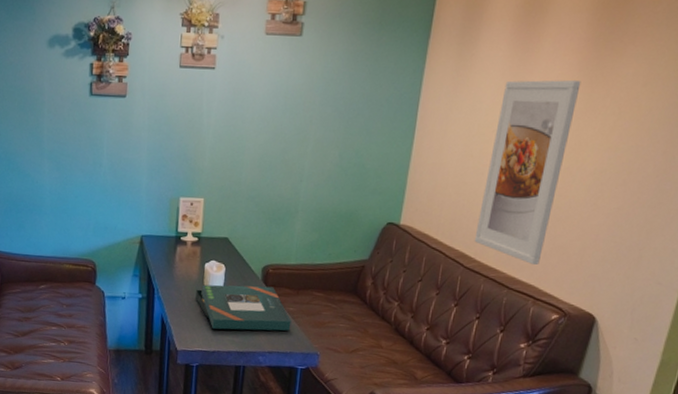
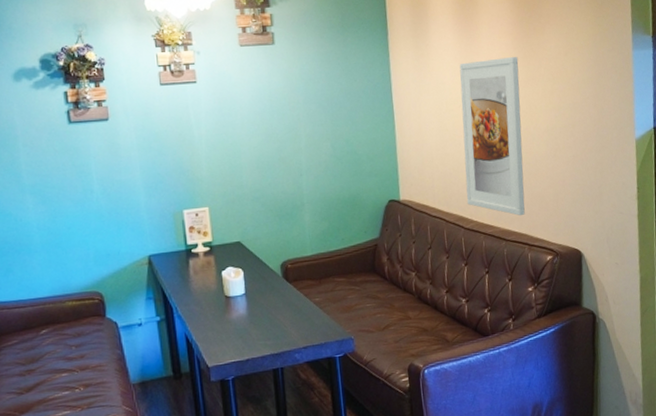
board game: present [195,284,292,331] -> none [218,281,321,336]

